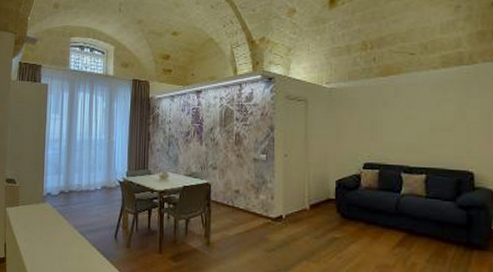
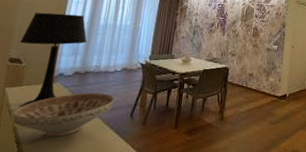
table lamp: none [12,131,68,226] -> present [20,12,88,107]
decorative bowl: none [14,212,98,258] -> present [12,92,115,138]

